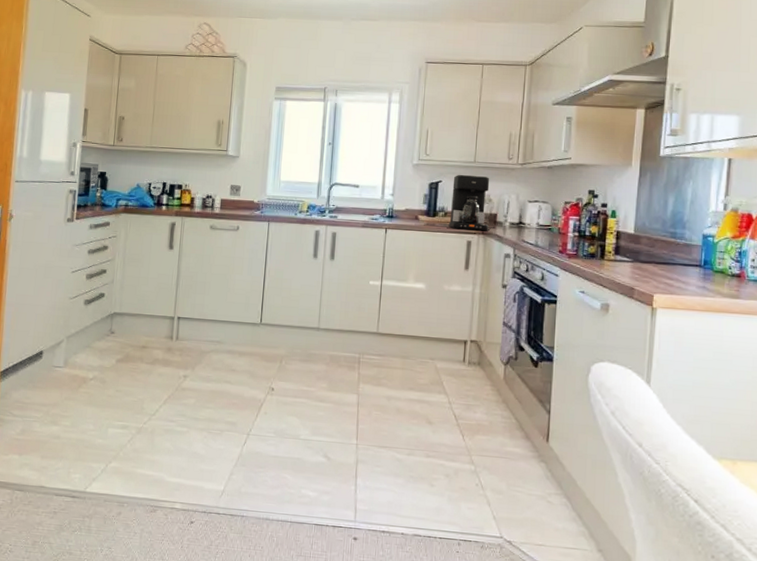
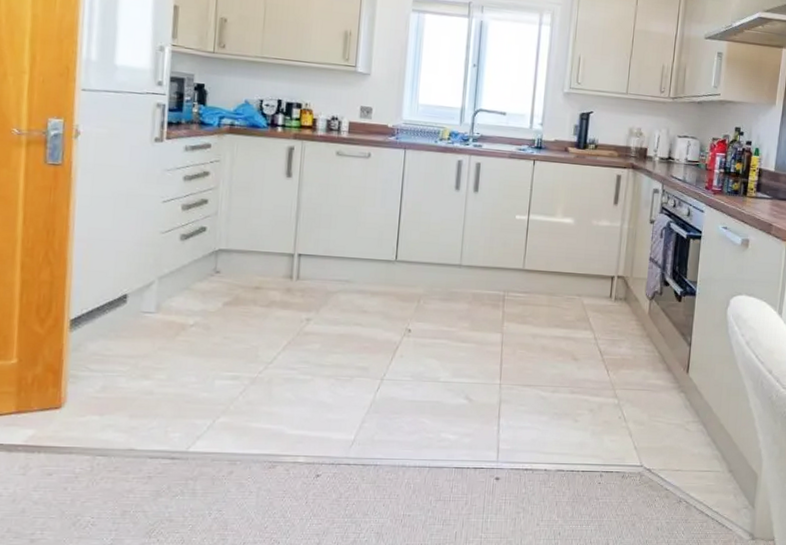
coffee maker: present [448,174,490,231] -> none [598,105,642,166]

